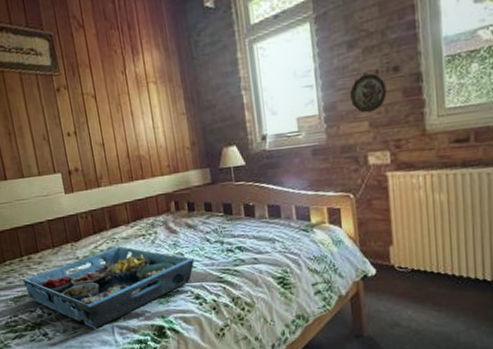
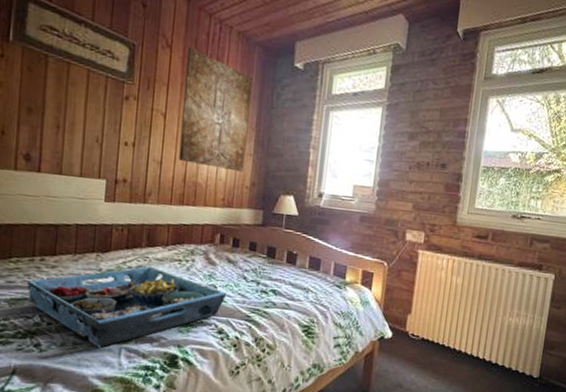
wall art: none [98,20,181,138] -> present [179,46,252,172]
decorative plate: present [350,73,387,113] -> none [402,163,433,197]

